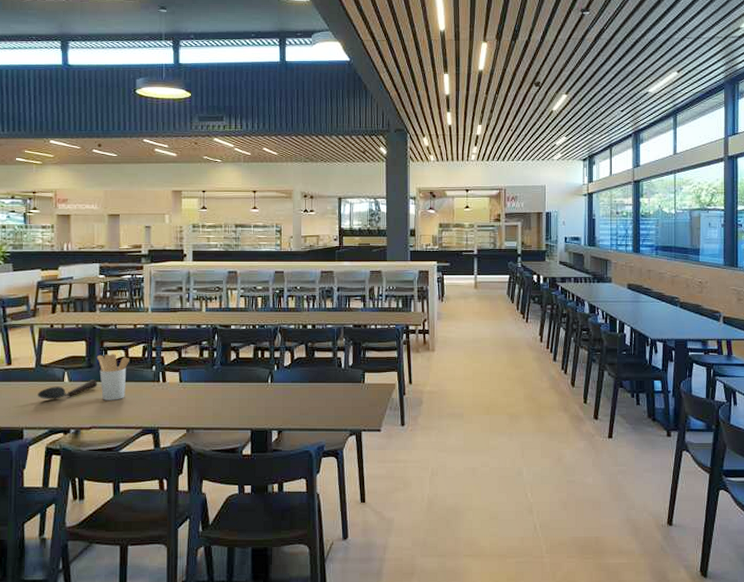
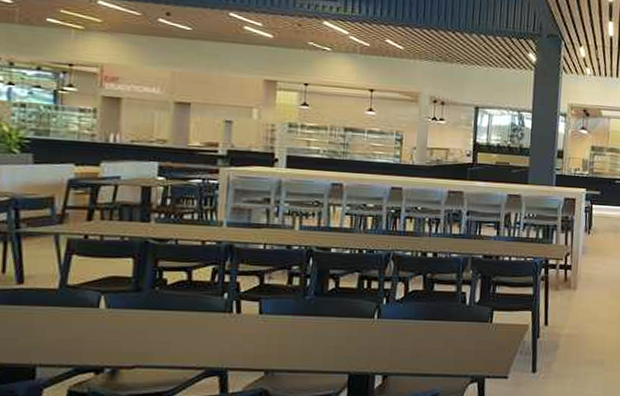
spoon: present [37,380,98,399] -> none [59,307,148,330]
utensil holder: present [96,353,130,400] -> none [147,275,194,334]

